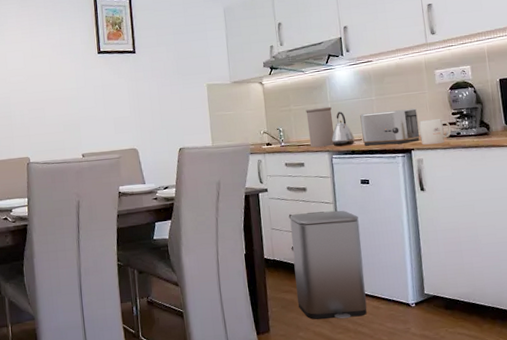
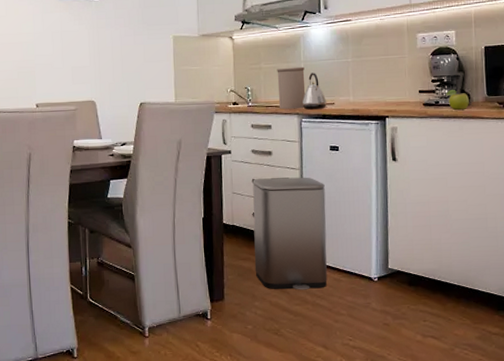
toaster: present [360,108,420,147] -> none [334,72,396,112]
mug: present [419,119,452,145] -> none [395,86,430,113]
fruit: none [466,120,489,141] -> present [446,89,469,111]

